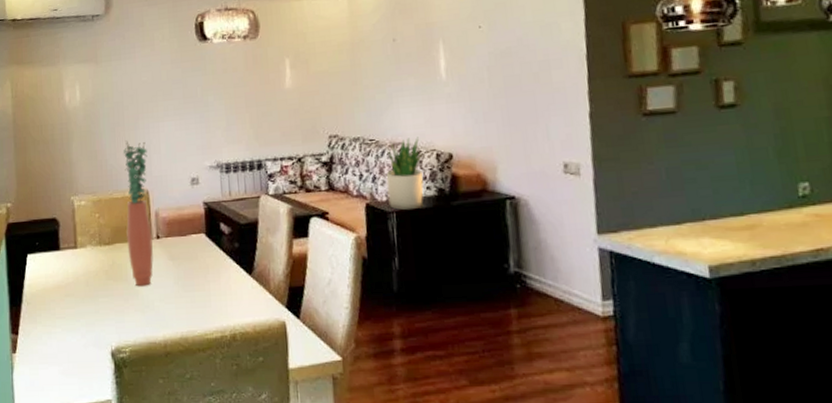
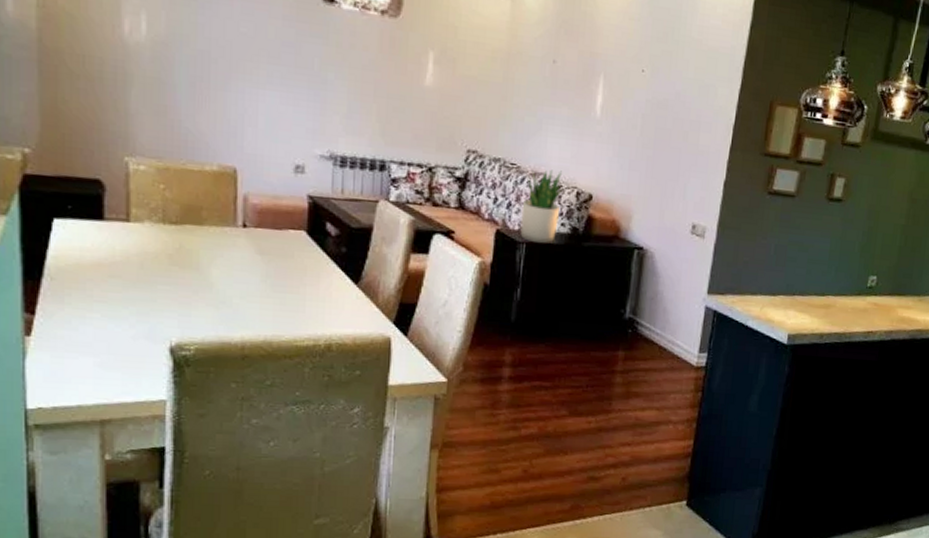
vase: present [123,140,153,287] -> none [202,102,239,279]

